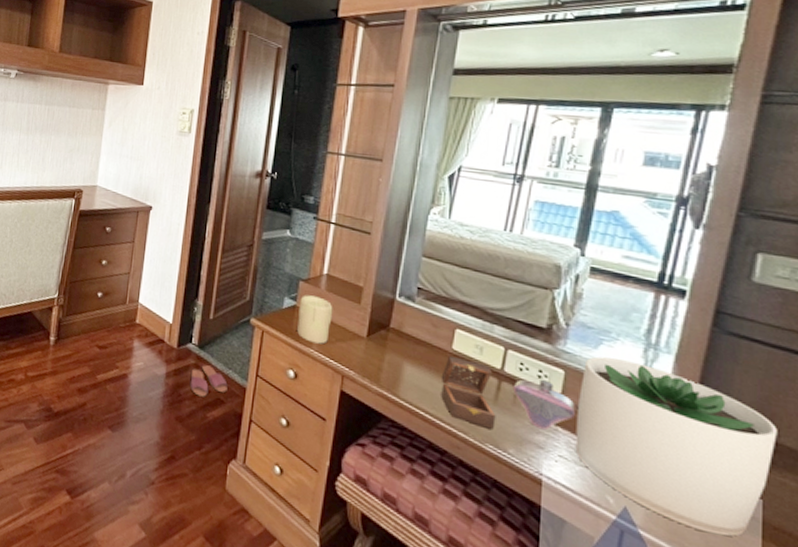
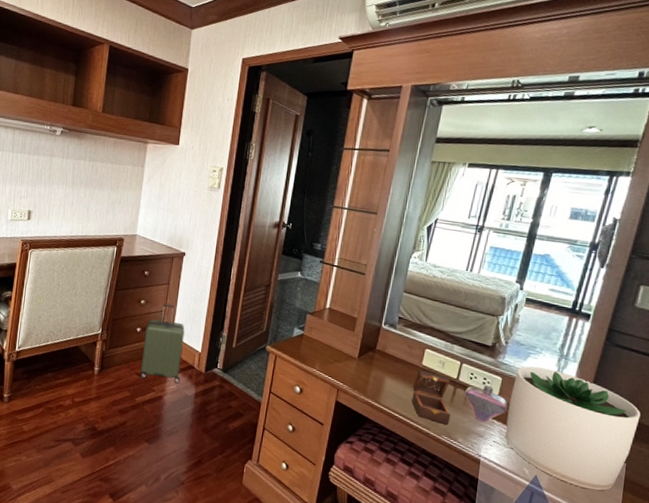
suitcase: none [102,264,153,360] -> present [140,303,185,384]
slippers: present [190,365,228,397] -> none [215,385,246,412]
candle: present [297,295,333,344] -> none [303,325,333,365]

